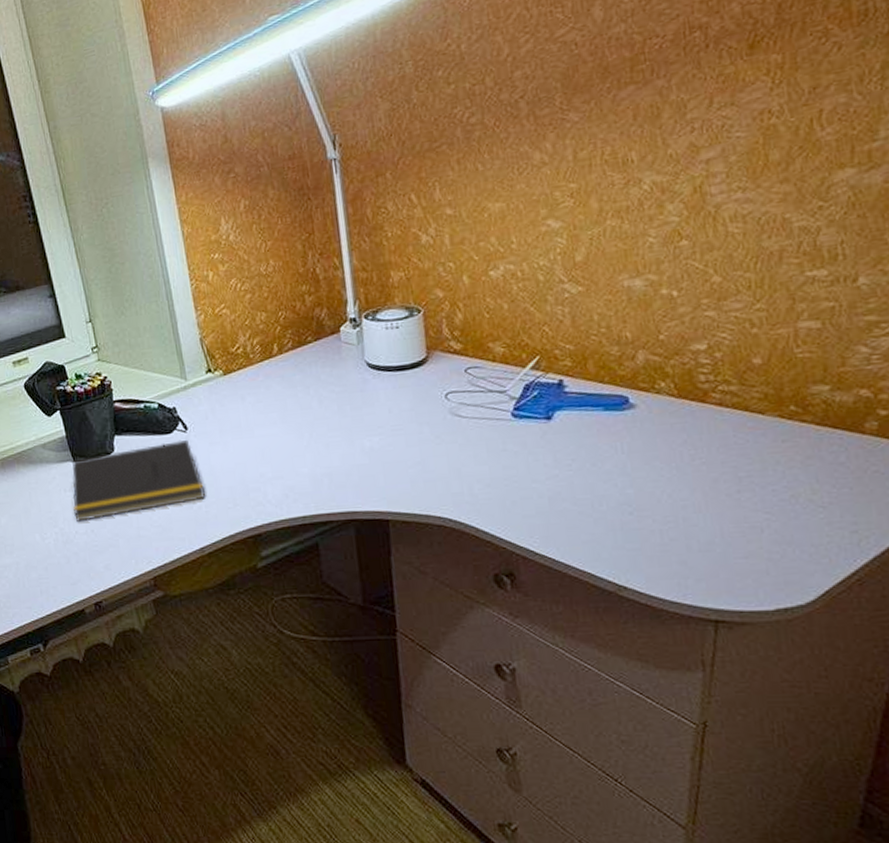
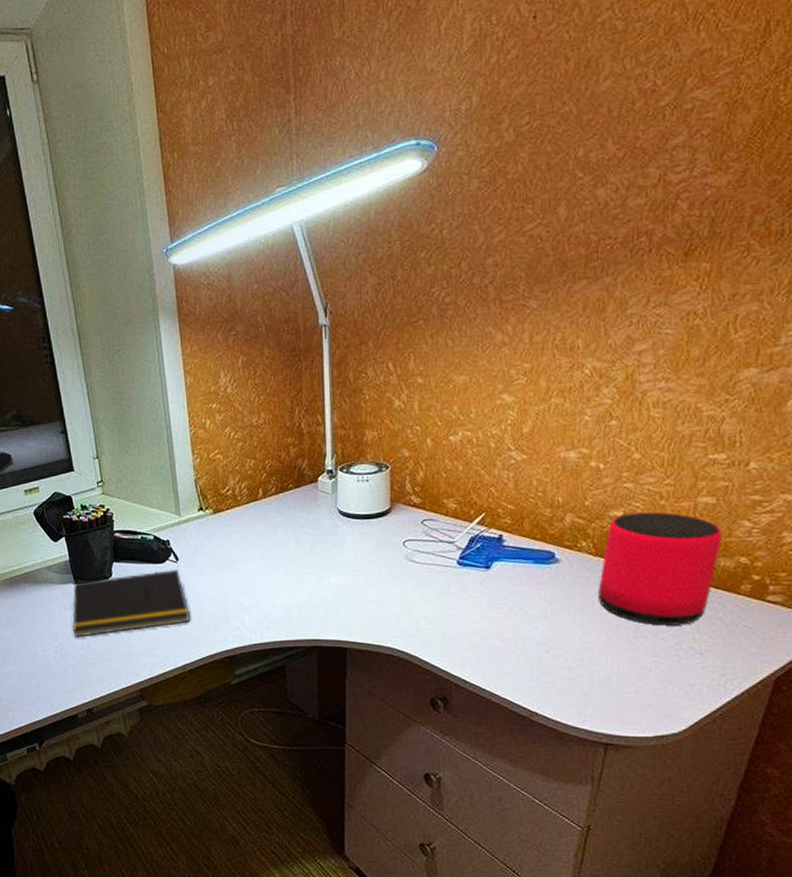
speaker: none [686,342,835,476] -> present [599,512,723,626]

